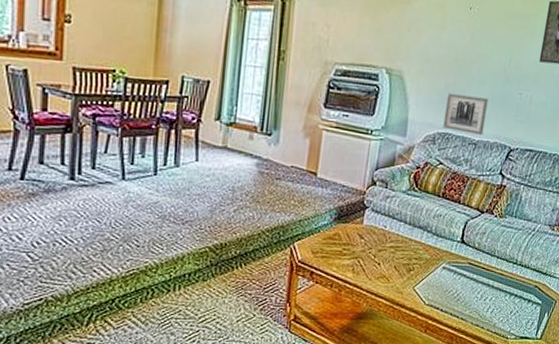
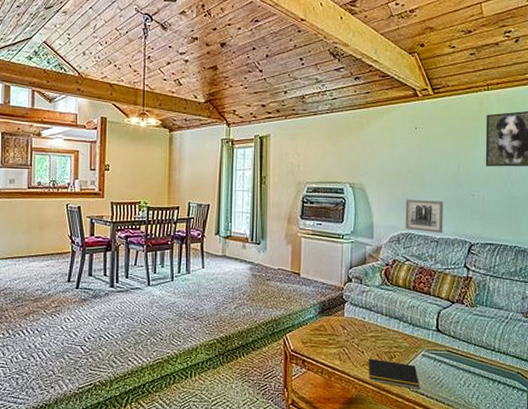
notepad: none [382,270,437,304] -> present [368,358,420,390]

